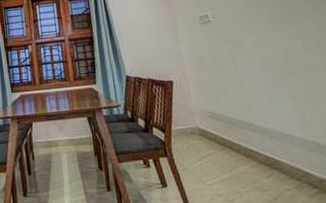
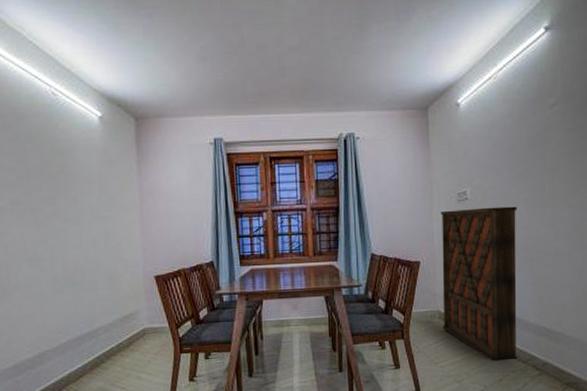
storage cabinet: none [186,24,291,179] -> present [441,206,518,361]

